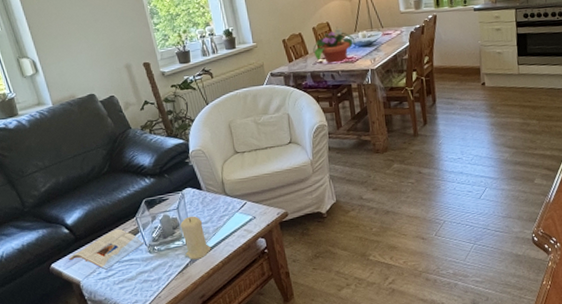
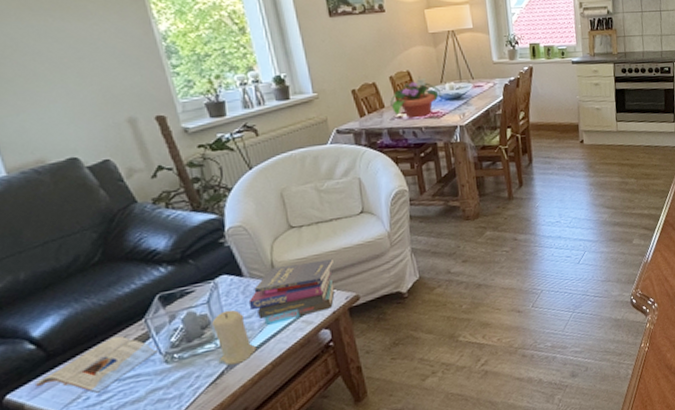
books: none [205,180,269,231] -> present [248,258,335,326]

